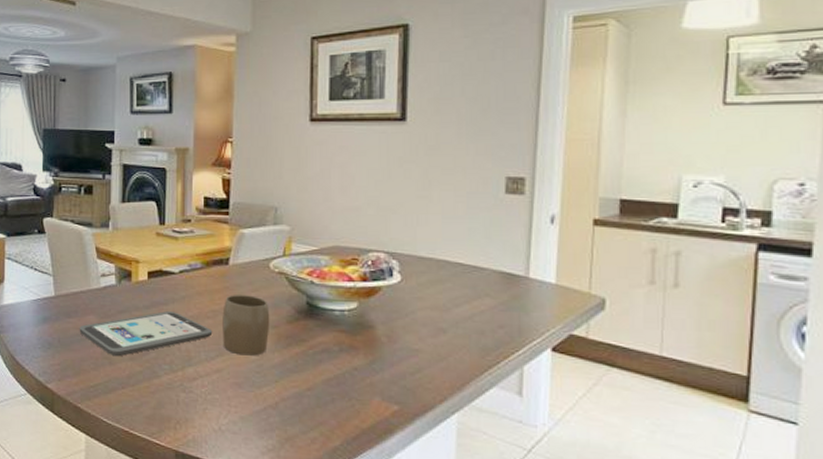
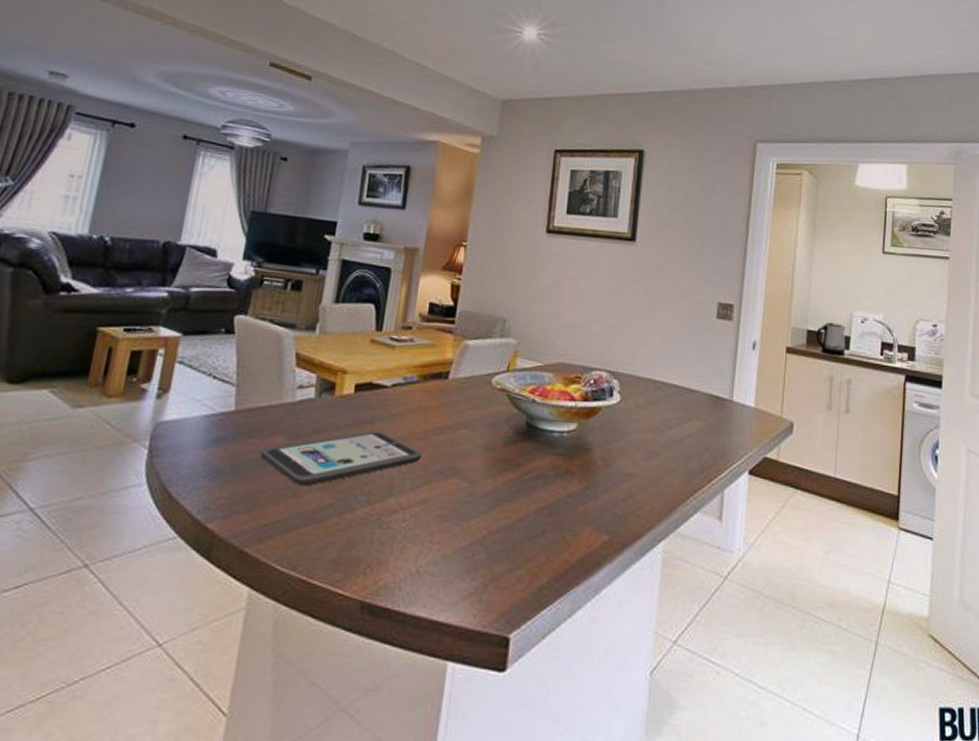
mug: present [222,295,270,356] -> none [432,413,487,483]
kettle: none [630,189,673,227] -> present [815,322,846,357]

